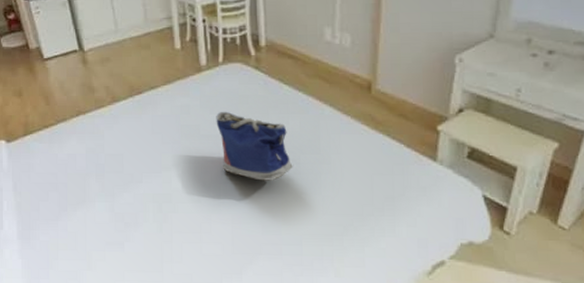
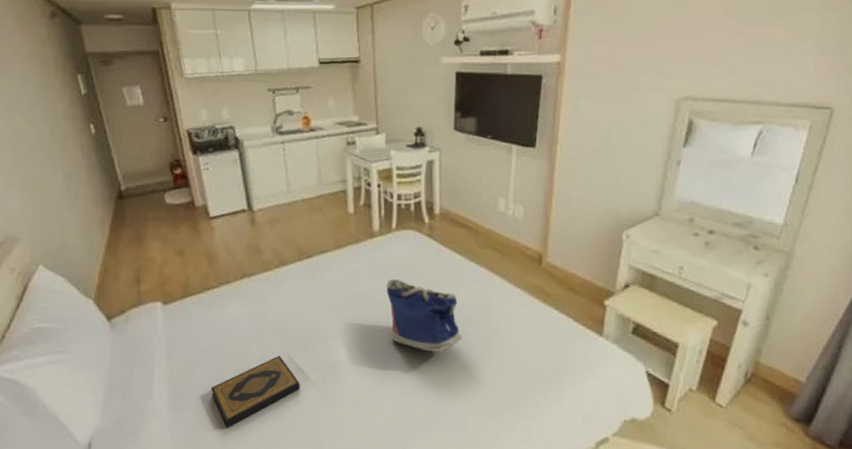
hardback book: none [56,187,138,256] -> present [211,355,300,429]

